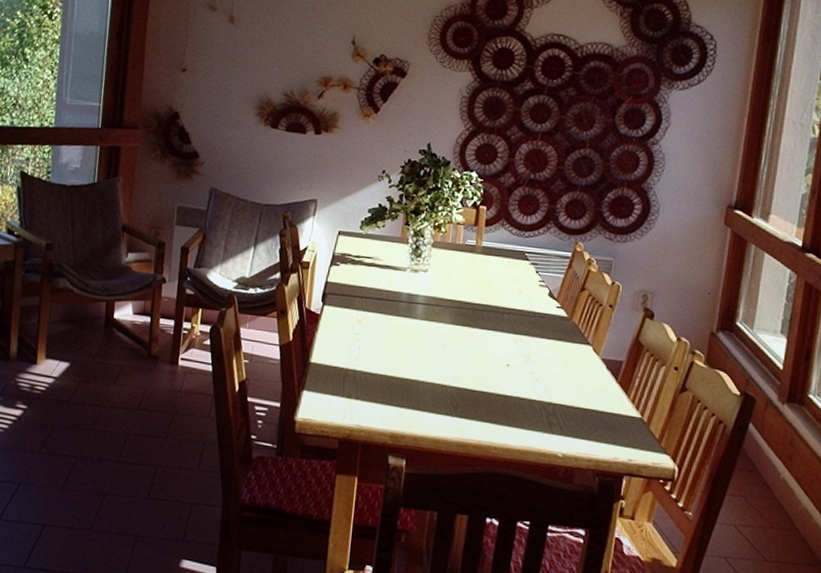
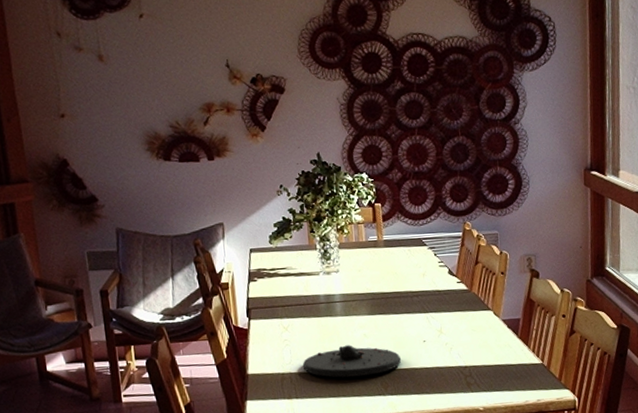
plate: none [370,352,479,391] -> present [303,345,402,378]

